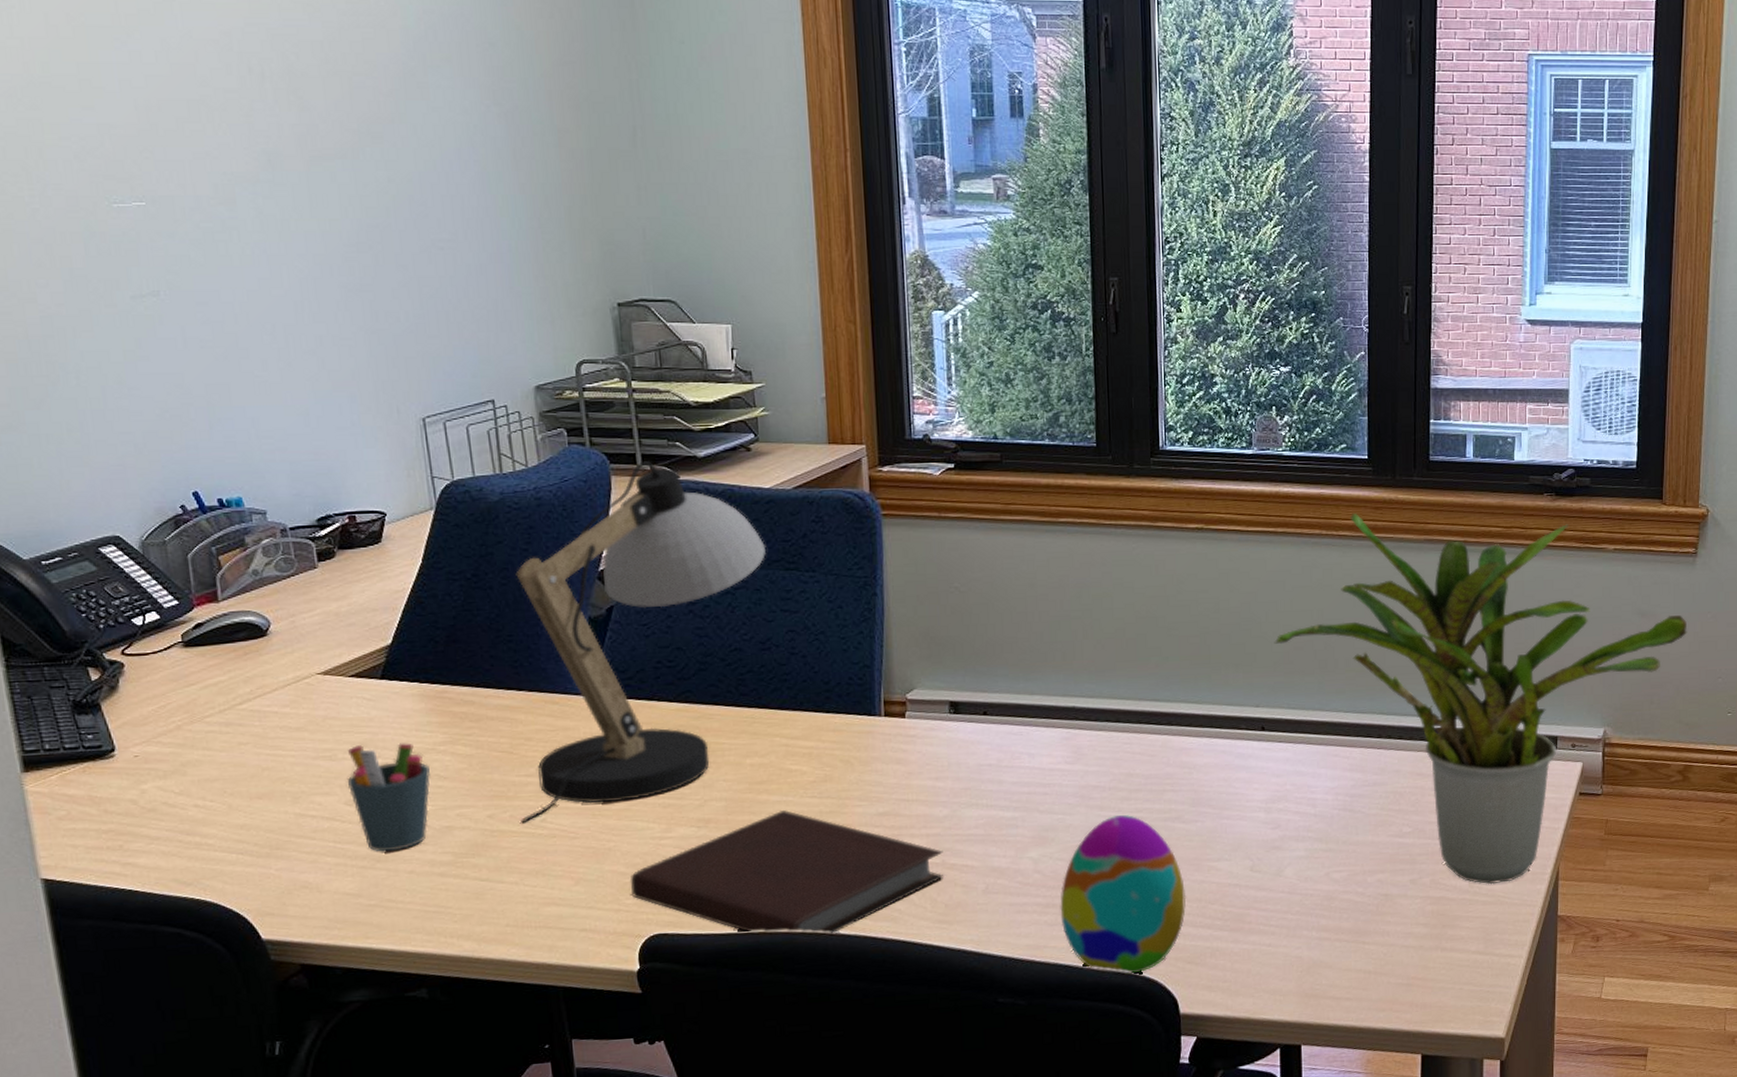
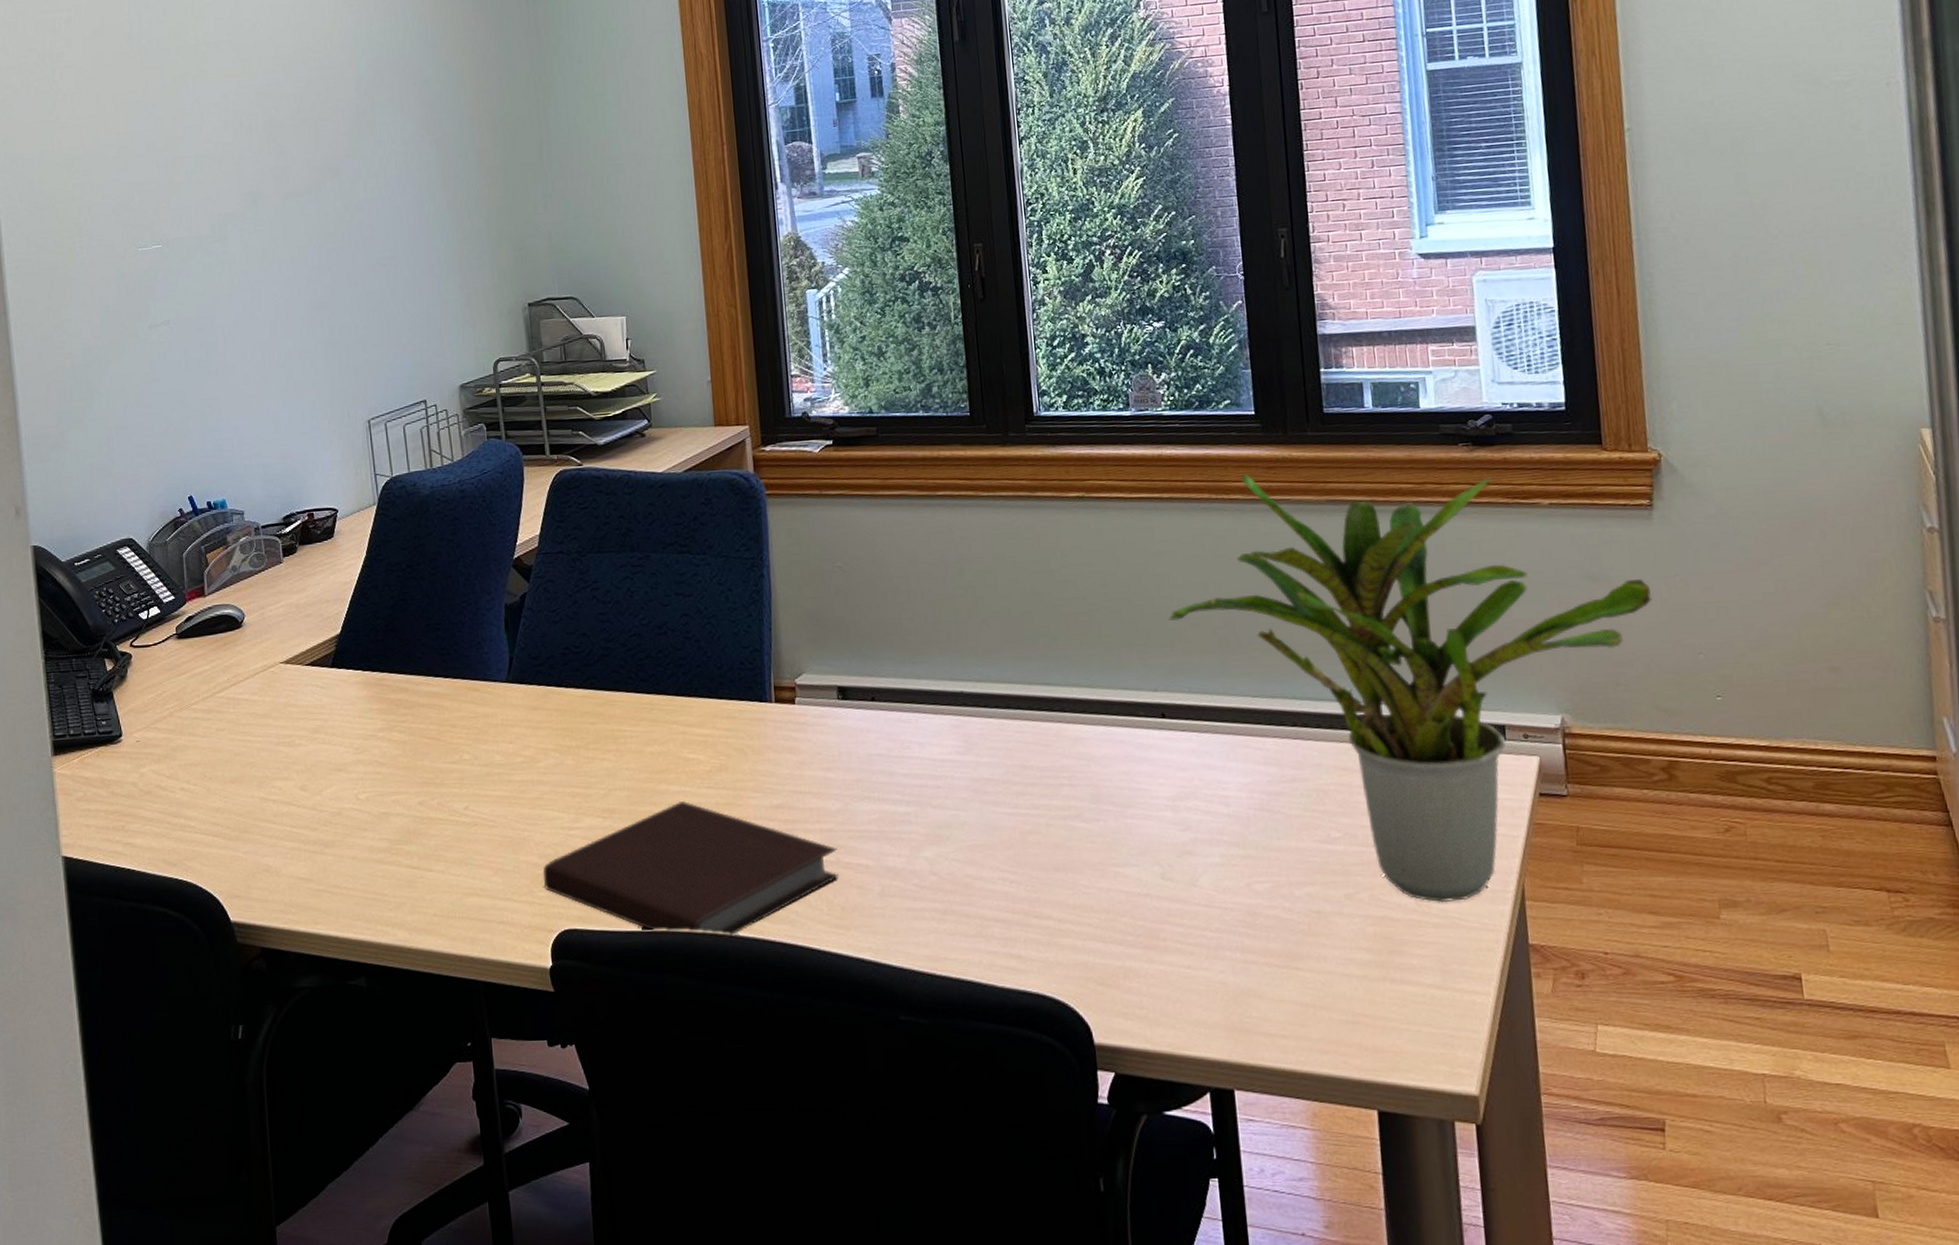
pen holder: present [347,743,430,851] -> none [302,729,370,836]
desk lamp: present [515,461,766,824] -> none [443,451,661,811]
decorative egg: present [1060,815,1186,975] -> none [958,812,1093,995]

